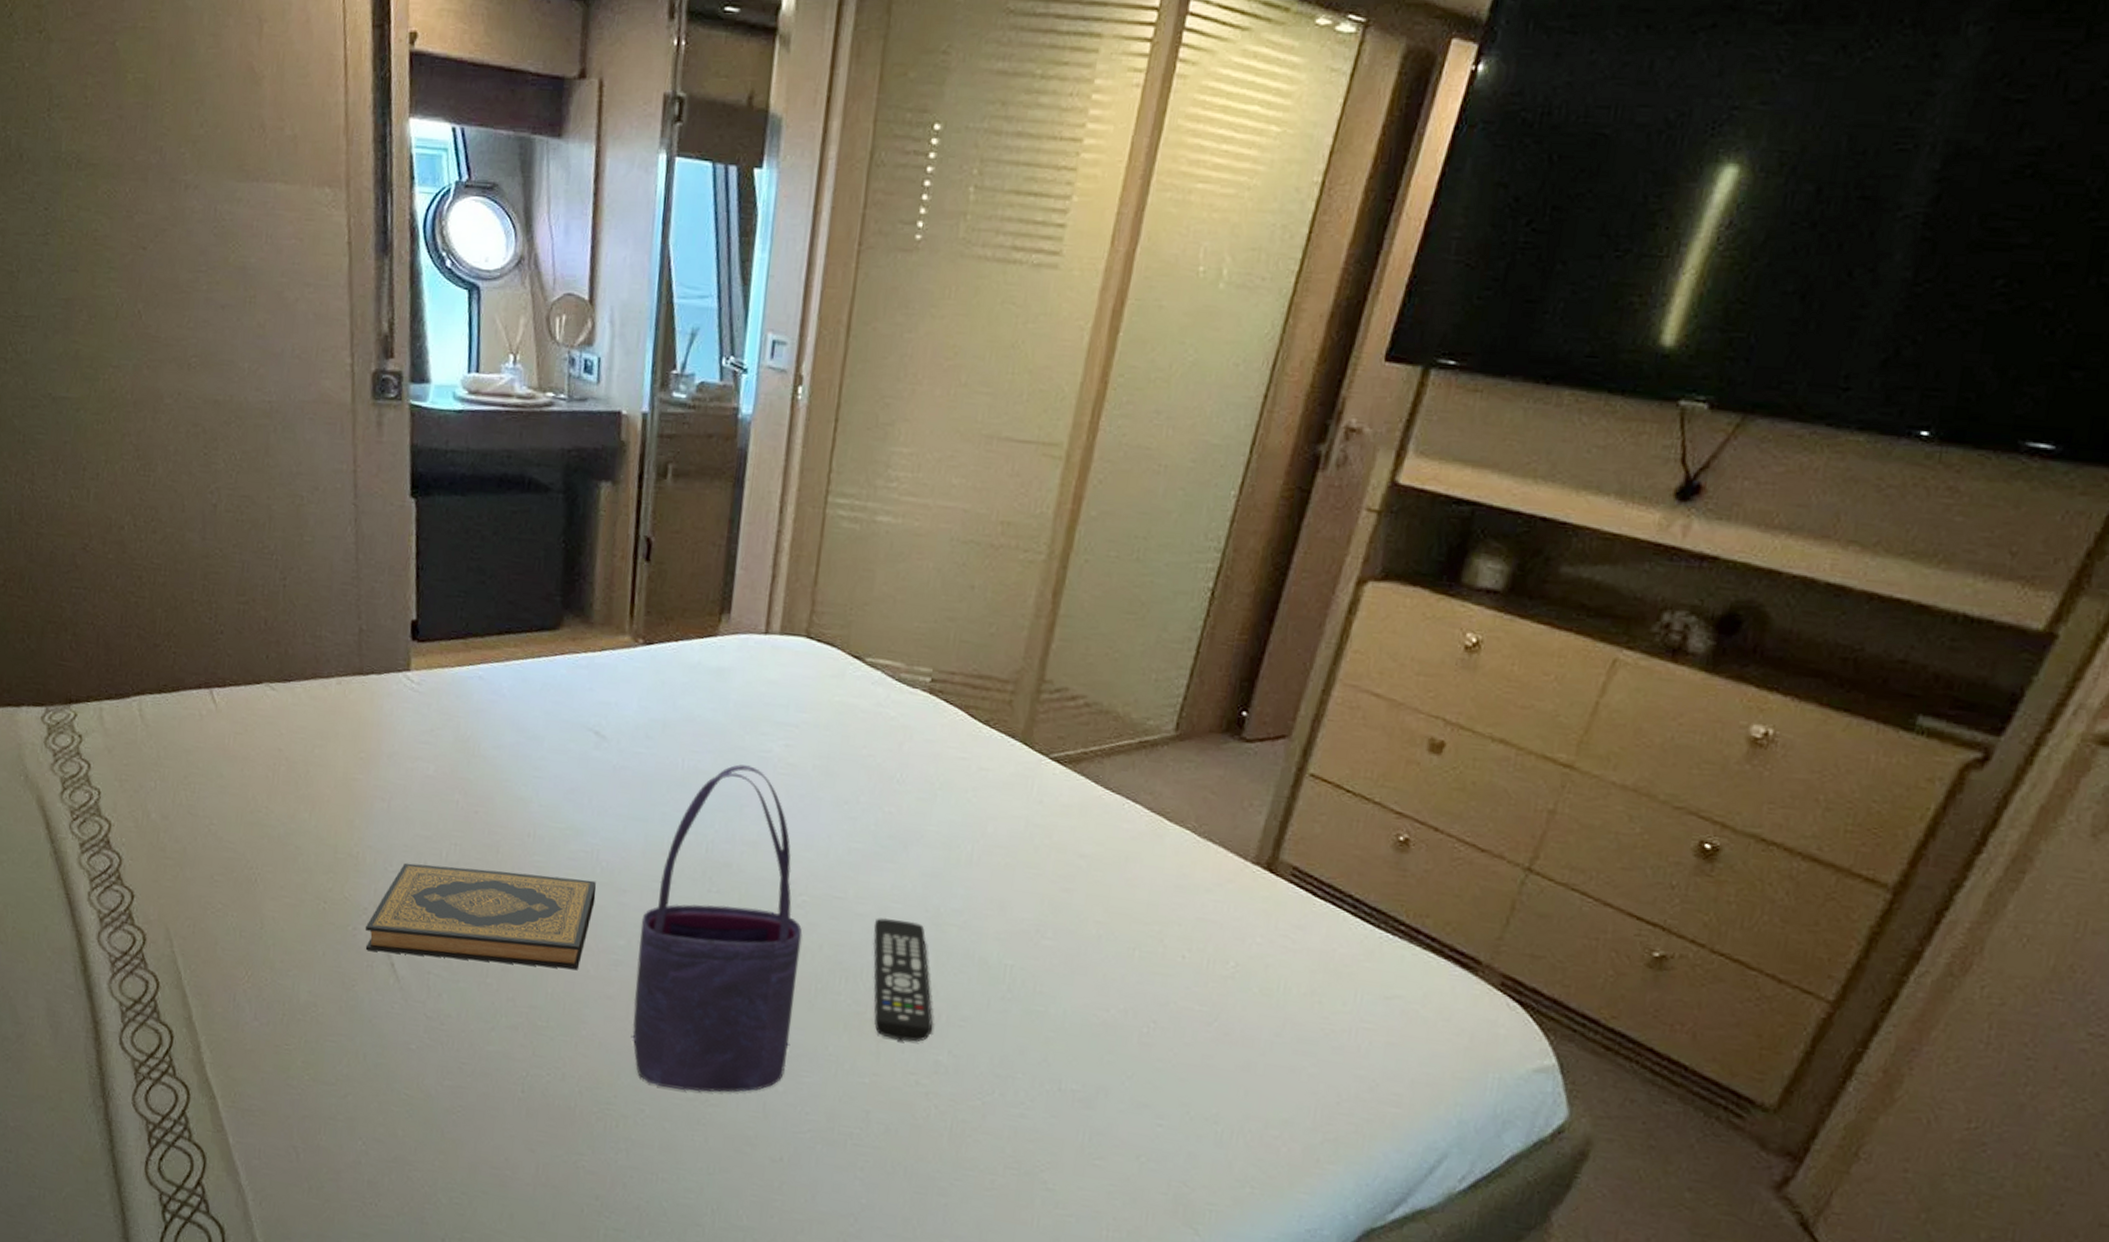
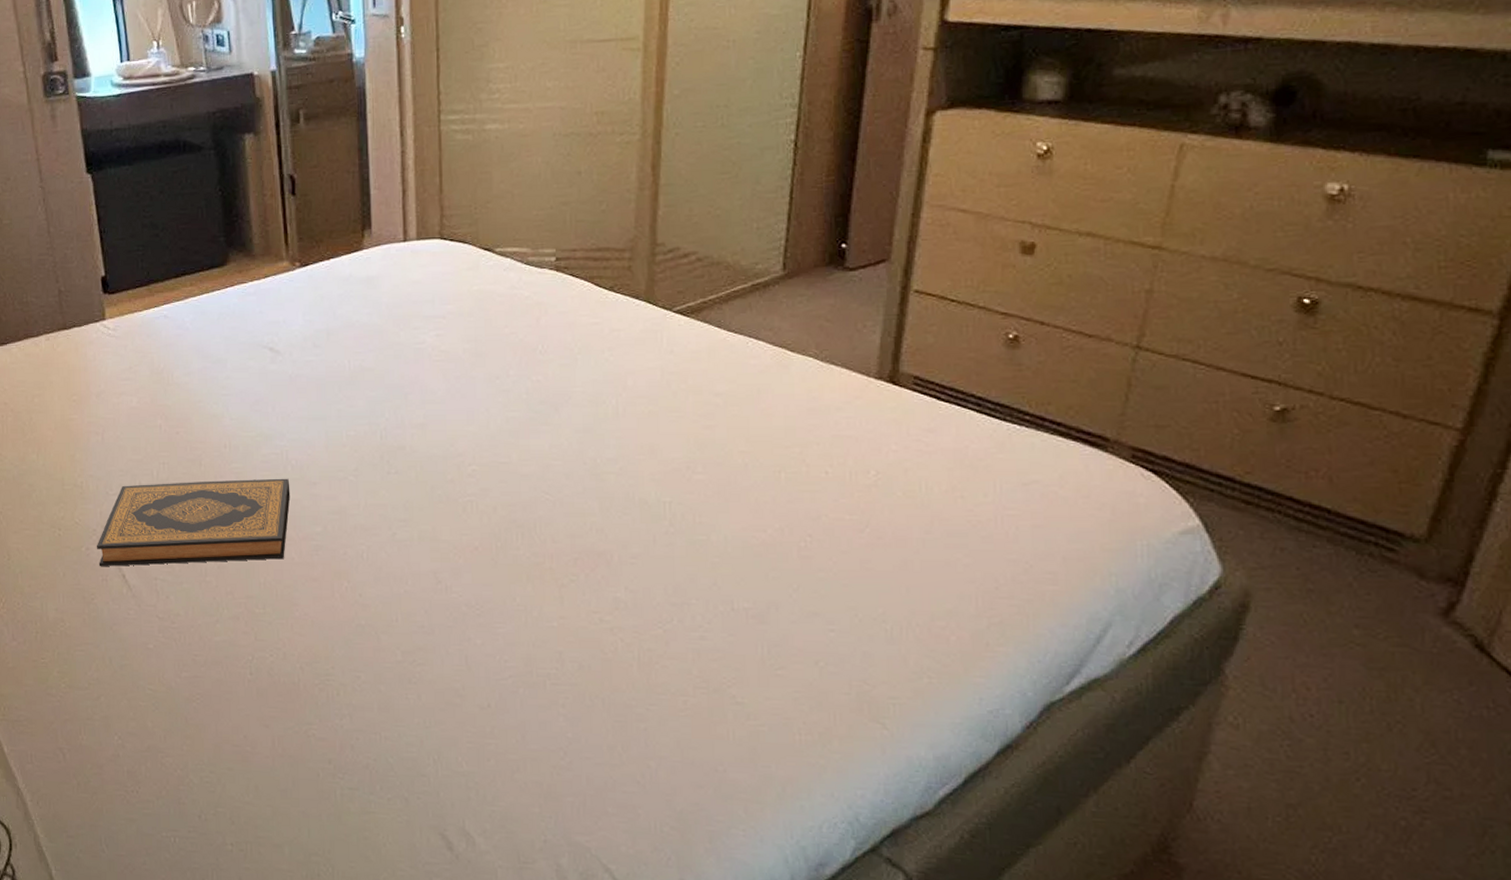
tote bag: present [632,764,803,1093] -> none [333,358,481,654]
remote control: present [873,917,933,1042] -> none [539,474,608,585]

